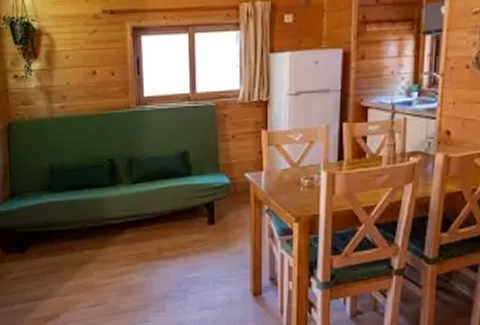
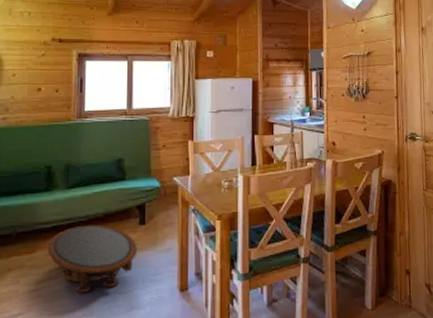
coffee table: none [116,222,208,291] -> present [47,224,138,294]

